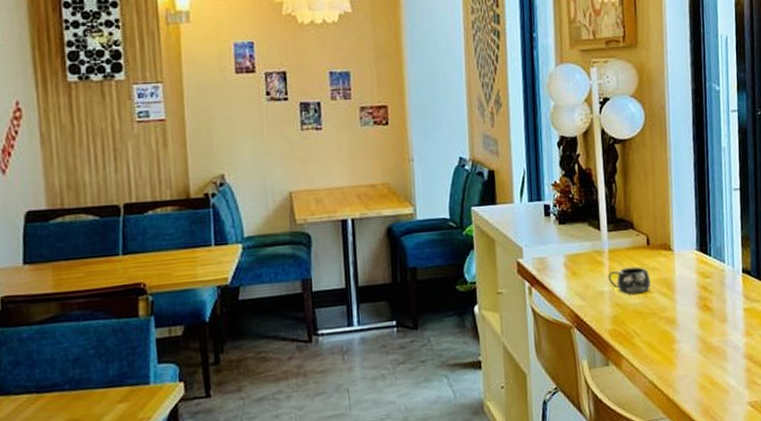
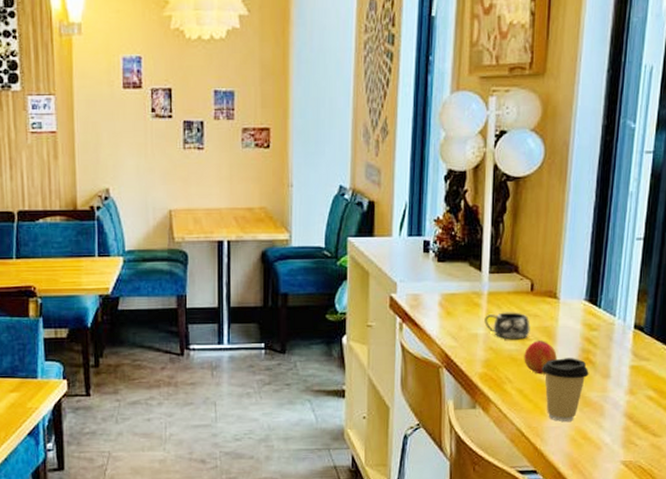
peach: none [648,292,678,326] -> present [524,341,557,375]
coffee cup: none [665,306,709,370] -> present [541,358,589,421]

